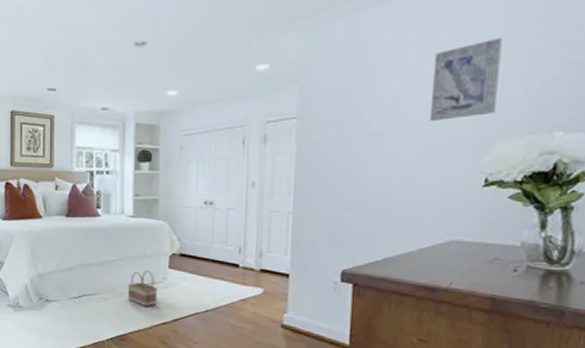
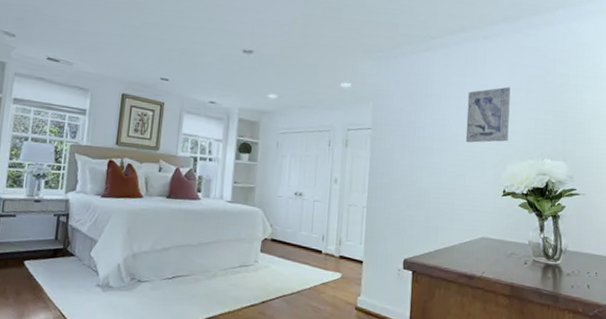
basket: present [128,270,158,307] -> none [221,253,250,289]

